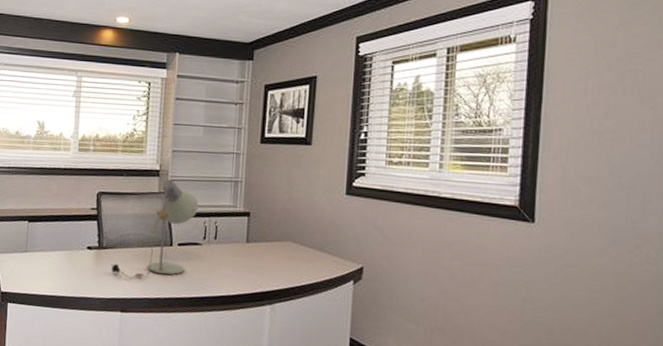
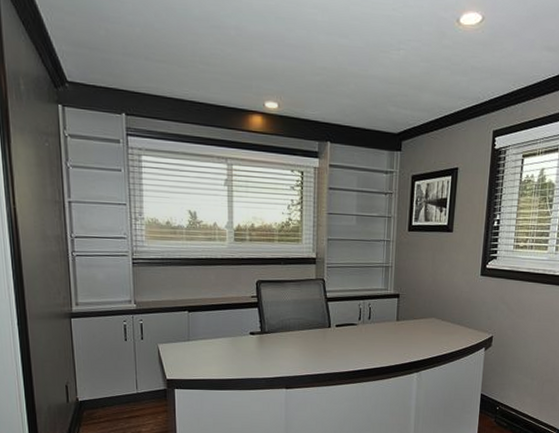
desk lamp: present [111,179,199,279] -> none [274,266,354,359]

